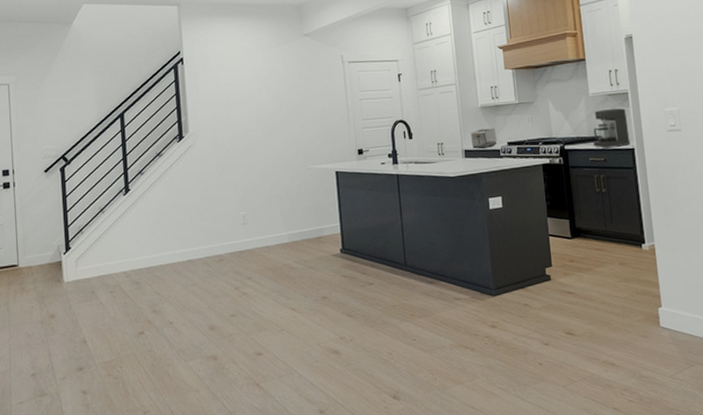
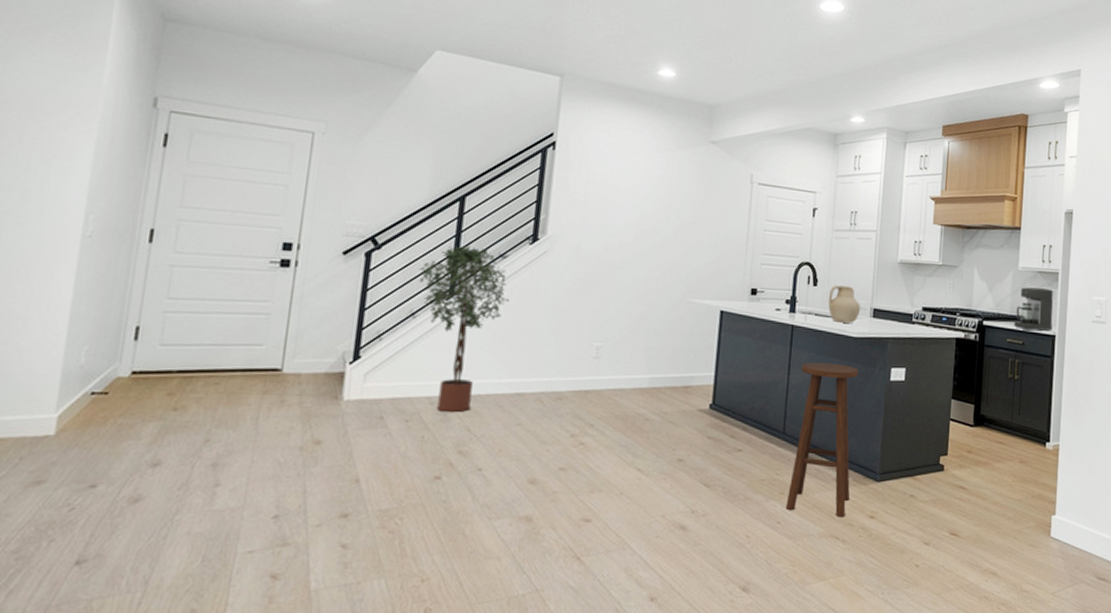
potted tree: none [100,150,170,282] -> present [418,245,509,413]
bar stool: none [410,201,471,330] -> present [785,362,859,517]
ceramic pitcher: none [423,134,454,167] -> present [828,285,861,324]
toaster: present [470,128,497,149] -> none [882,287,912,310]

